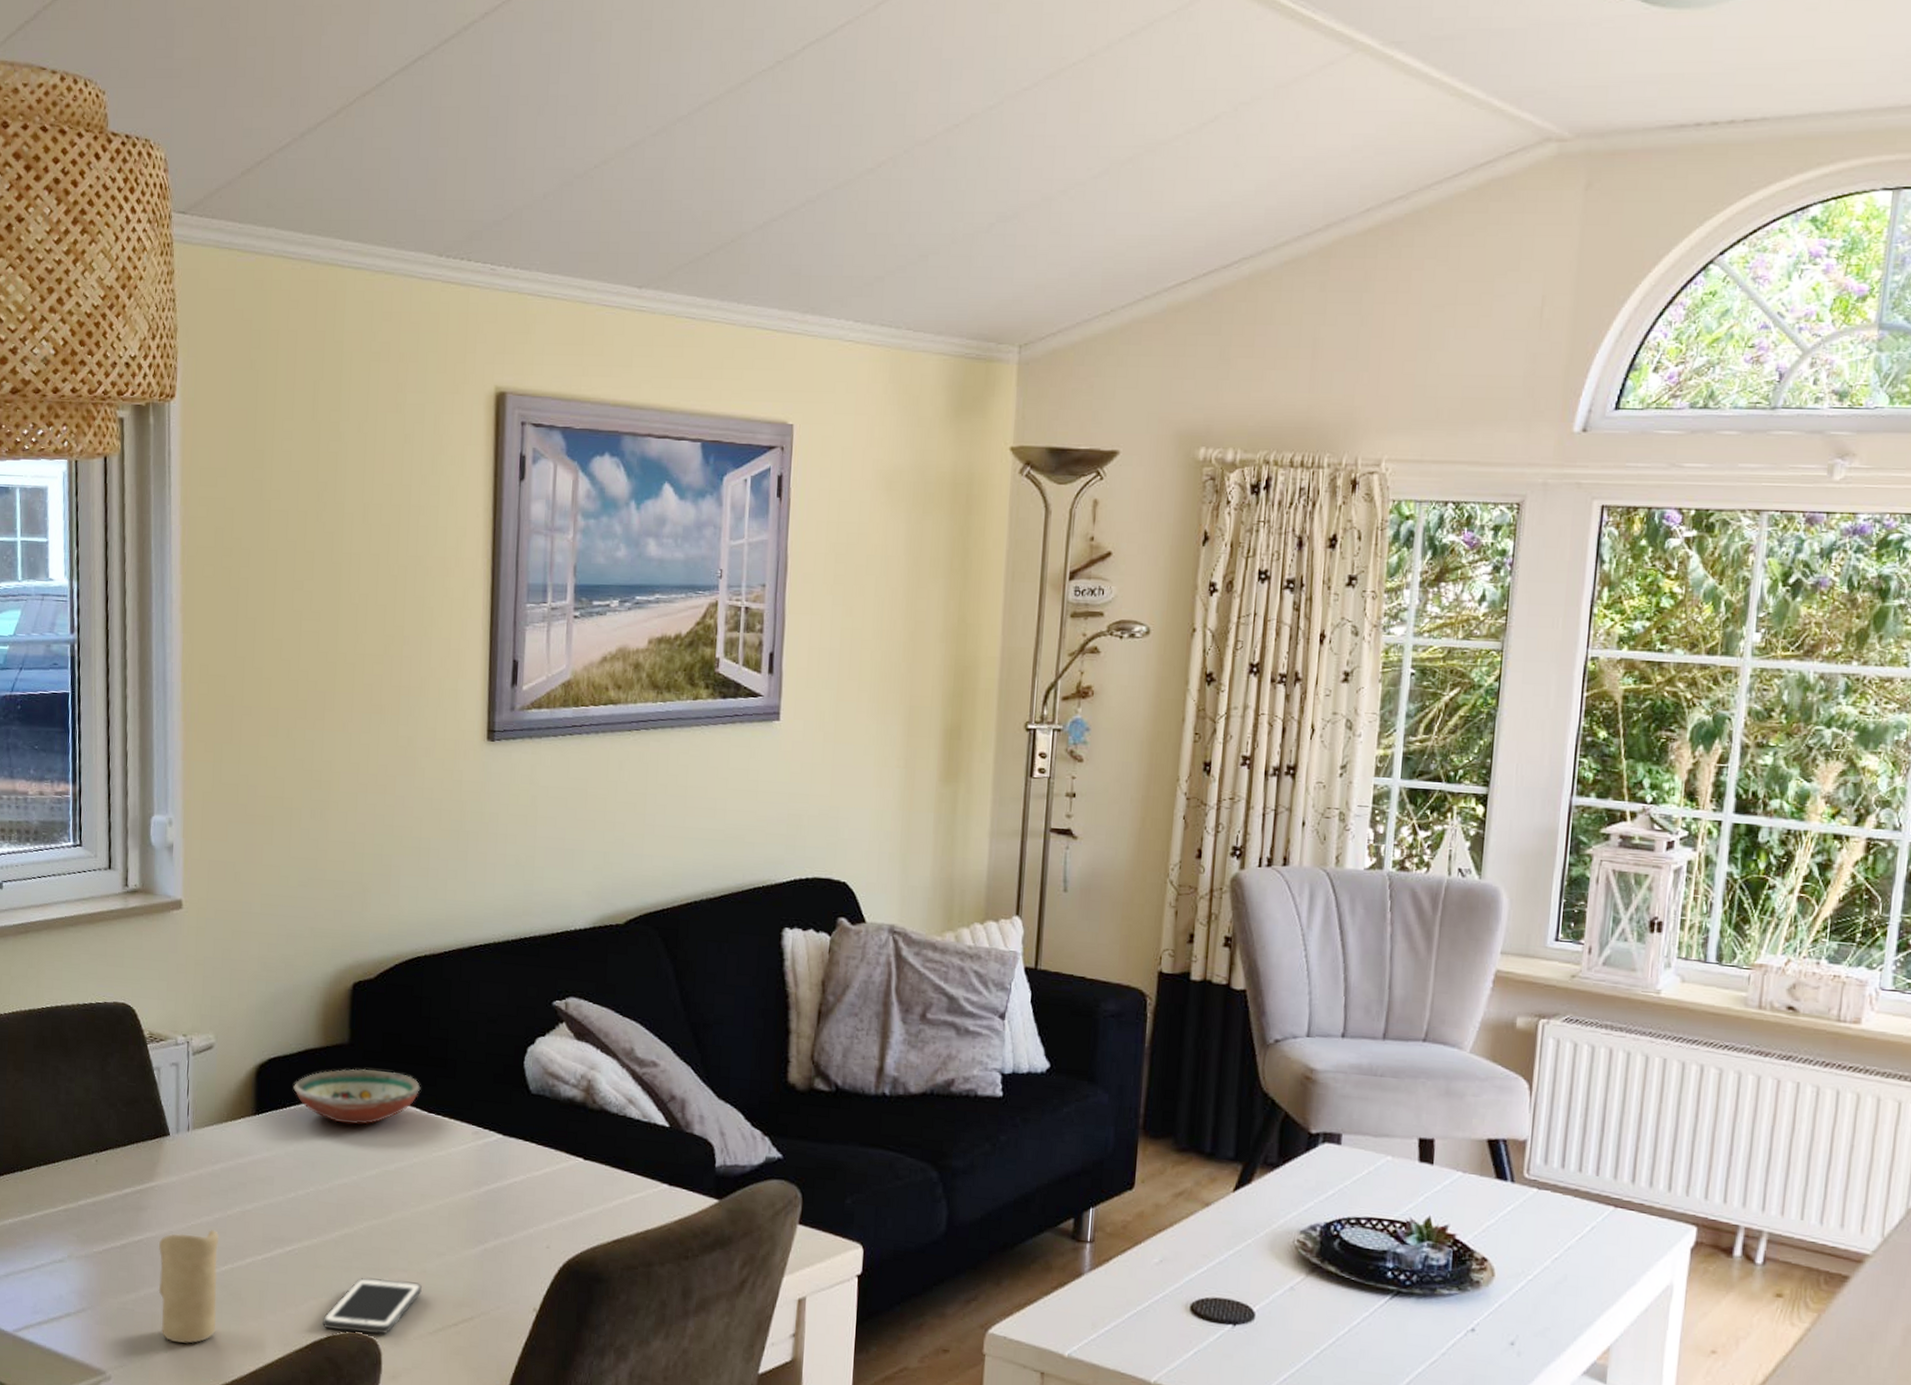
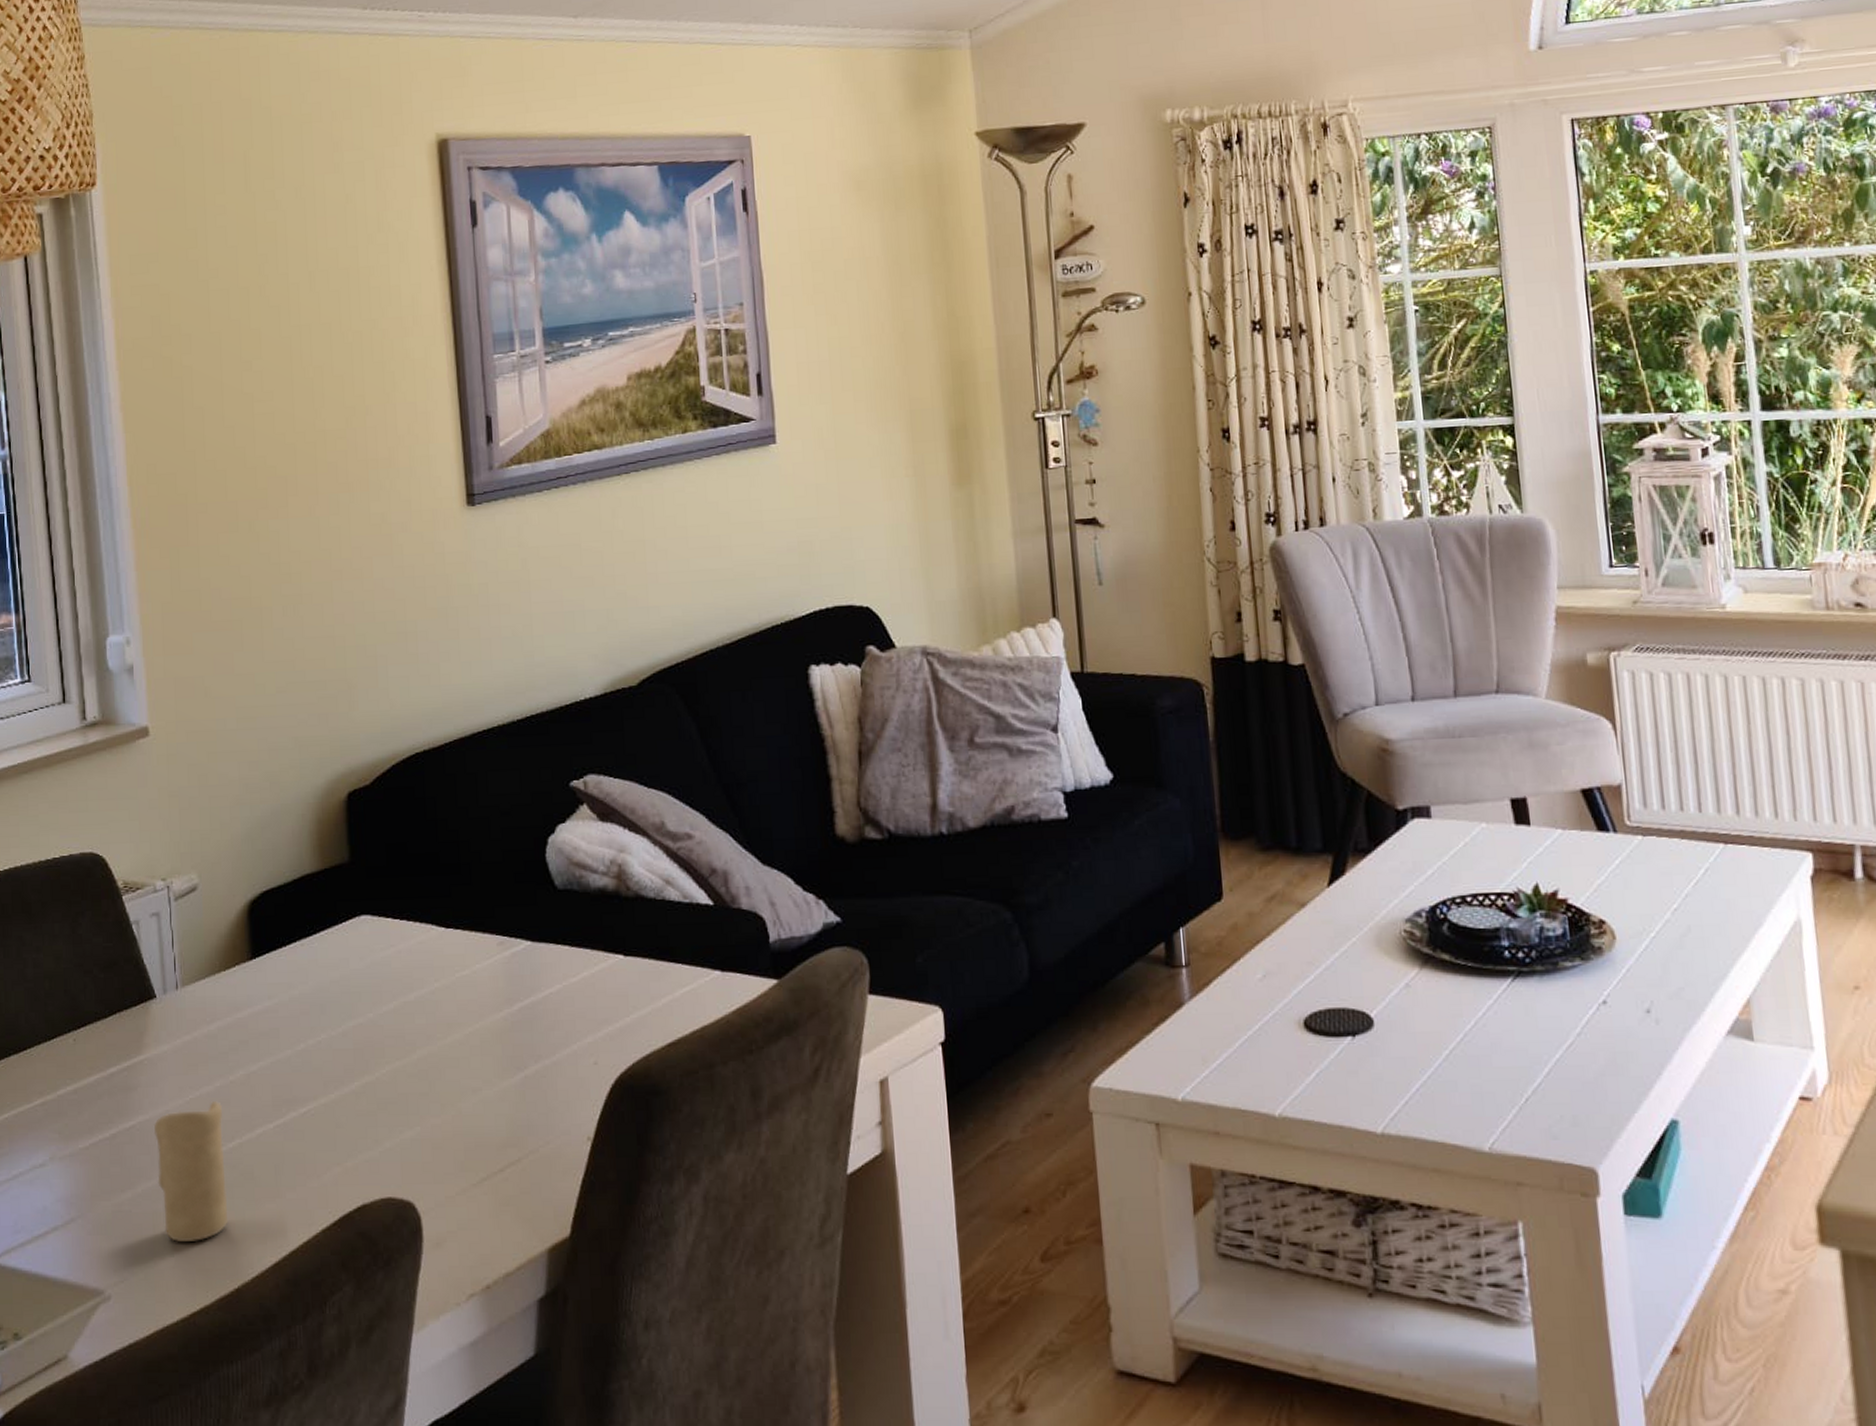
decorative bowl: present [293,1068,421,1125] -> none [292,888,435,955]
cell phone: present [323,1278,422,1334] -> none [350,1128,459,1198]

